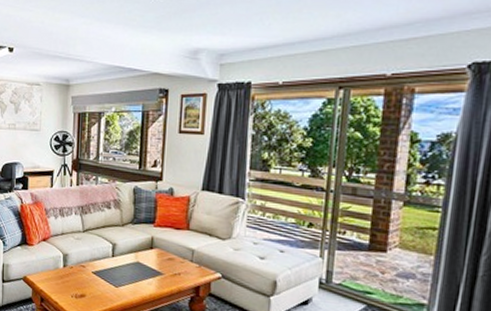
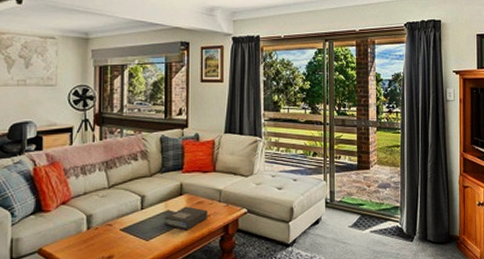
book: none [133,260,178,285] -> present [164,206,208,231]

